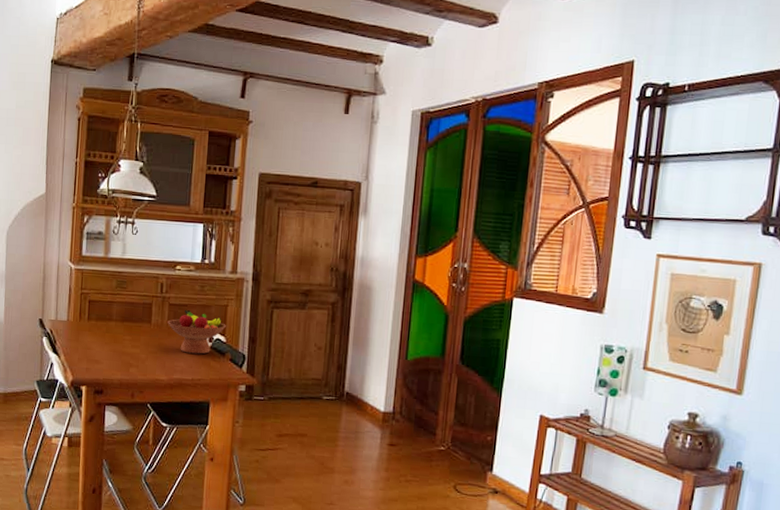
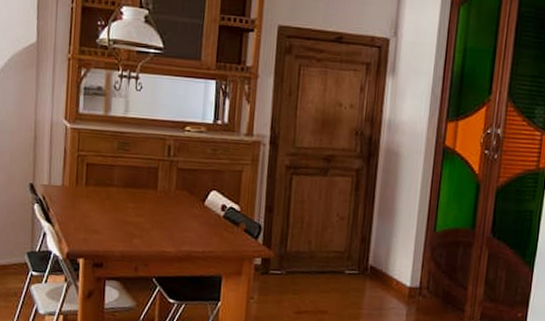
fruit bowl: present [167,309,227,354] -> none [175,174,242,224]

